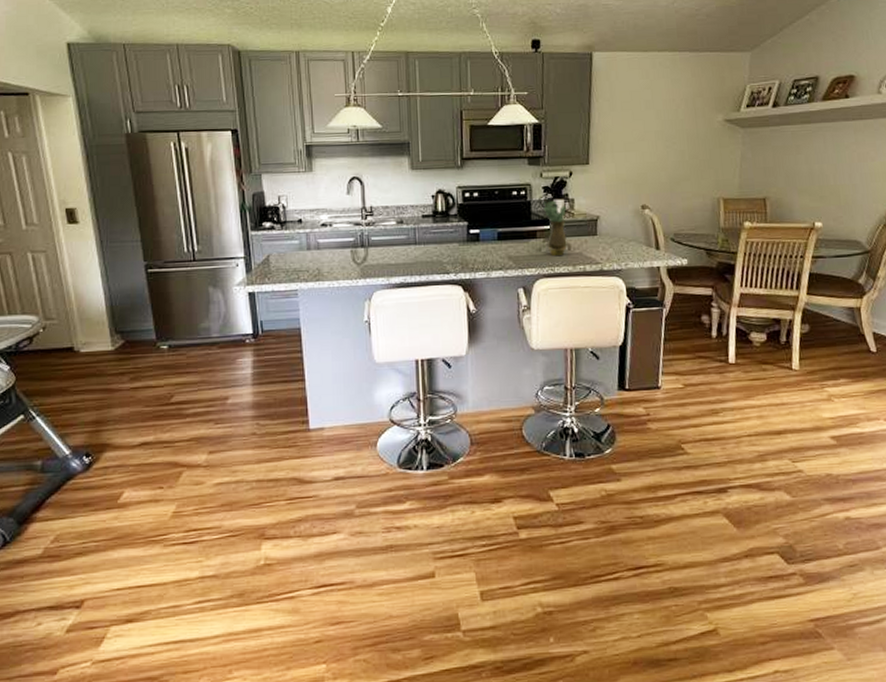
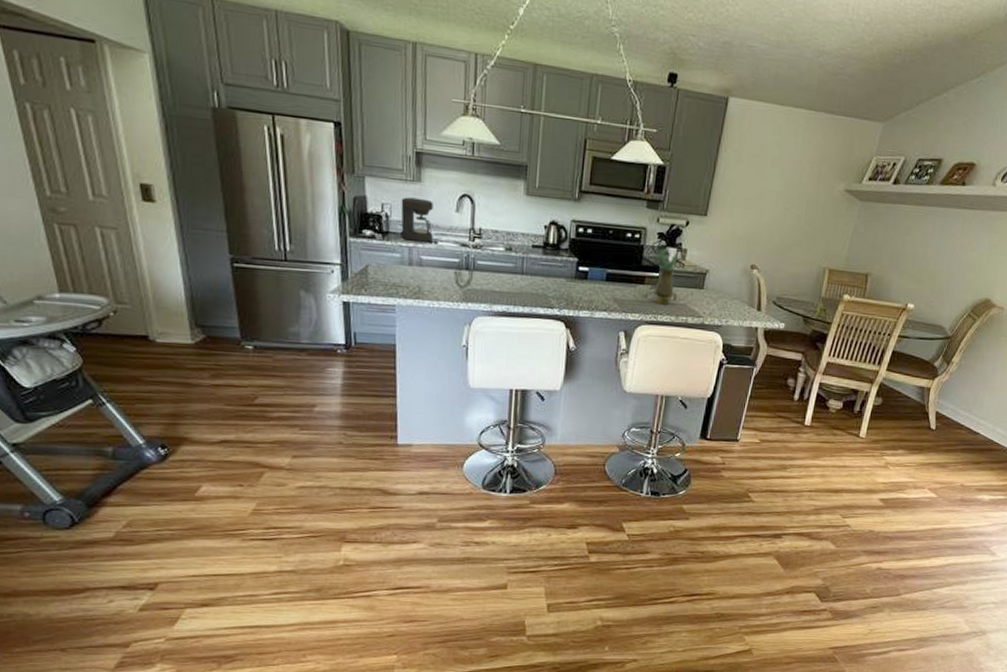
coffee maker: none [296,186,328,228] -> present [401,197,433,243]

